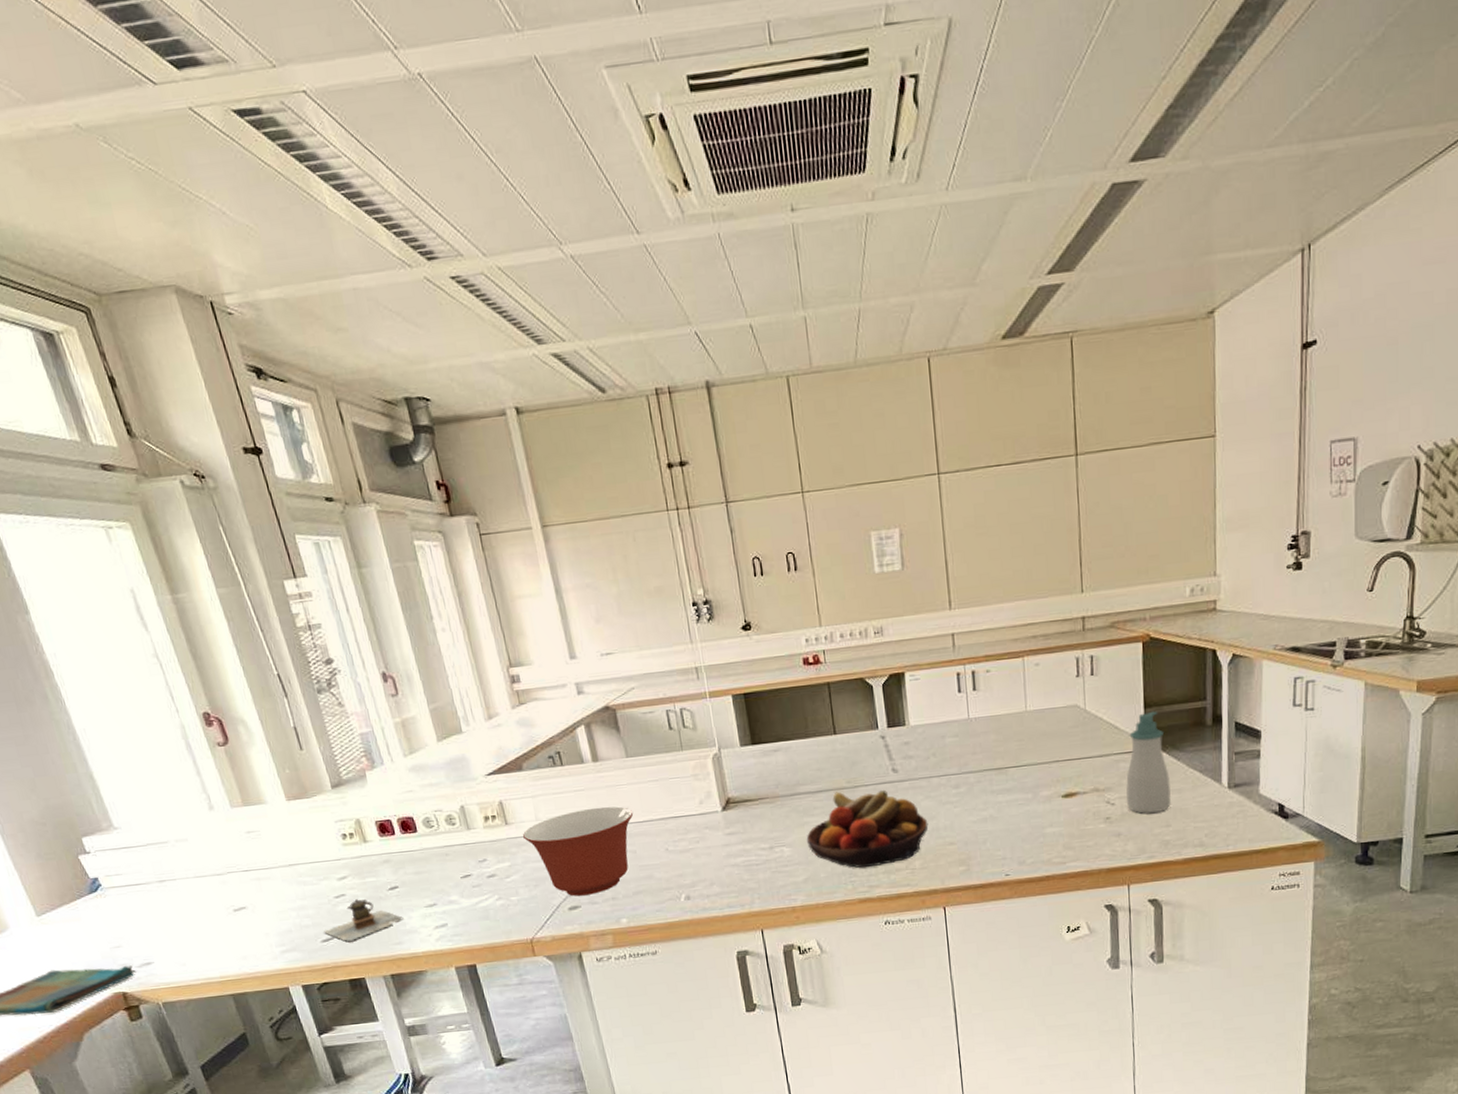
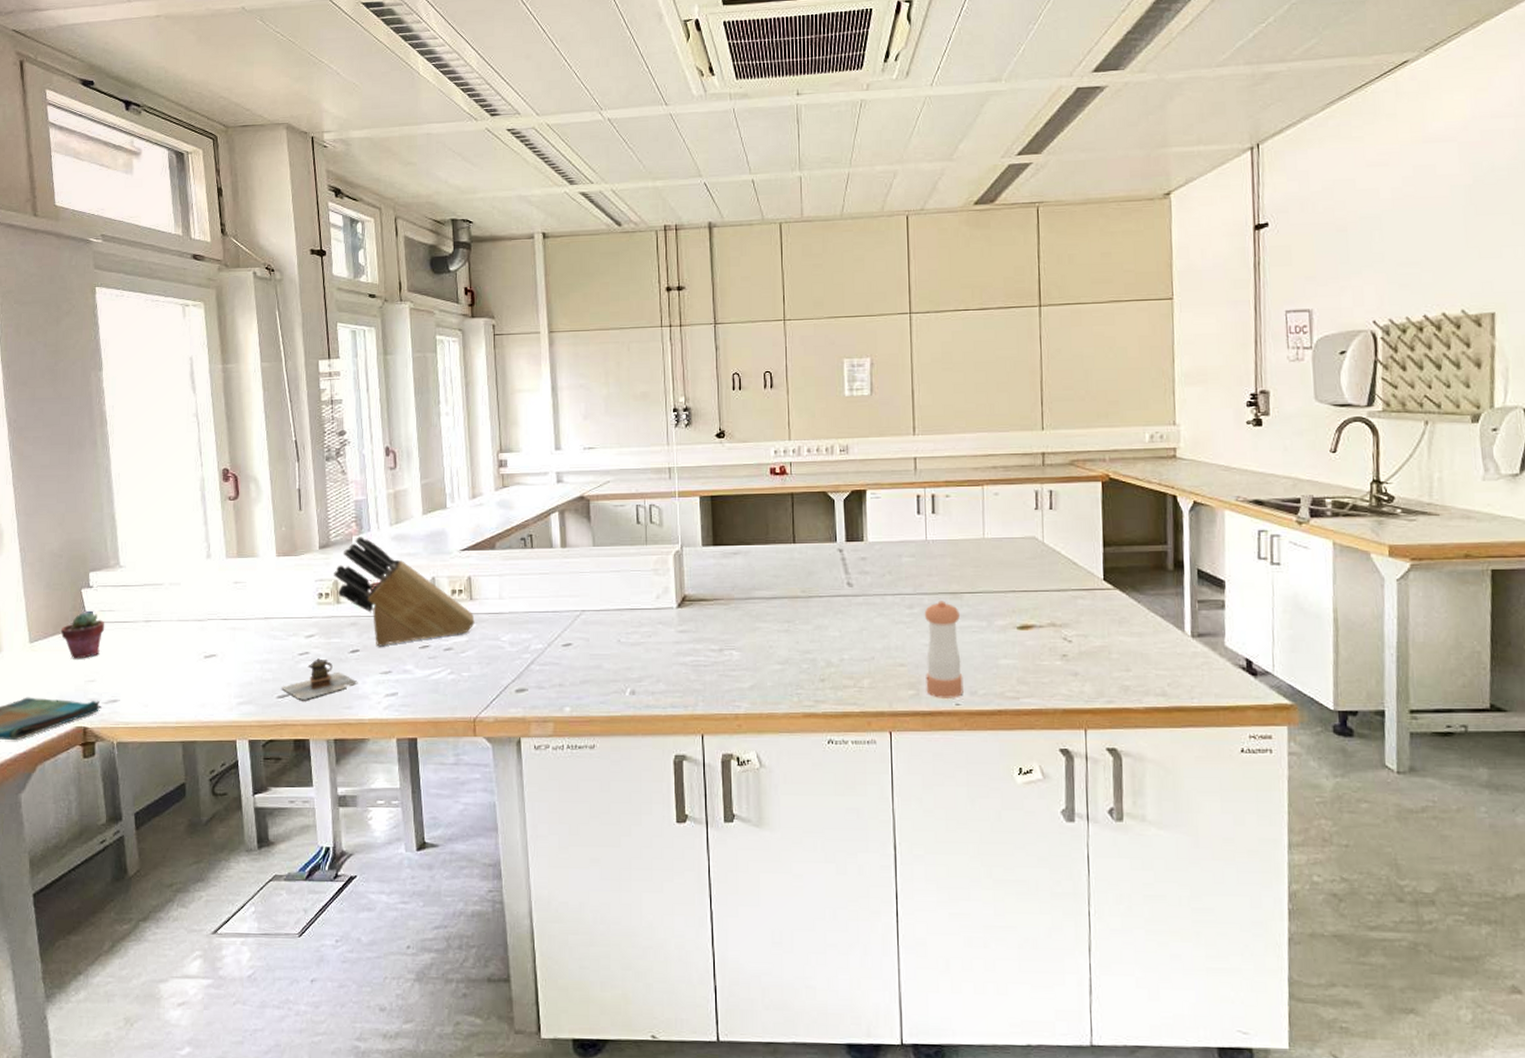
potted succulent: none [67,878,118,928] -> present [60,612,105,659]
knife block: none [353,771,515,881] -> present [334,537,475,647]
mixing bowl: present [523,806,634,896] -> none [485,592,592,679]
fruit bowl: present [806,789,929,869] -> none [756,600,880,681]
pepper shaker: none [970,777,1012,872] -> present [924,600,964,700]
soap bottle: present [1126,711,1171,814] -> none [1084,550,1131,656]

